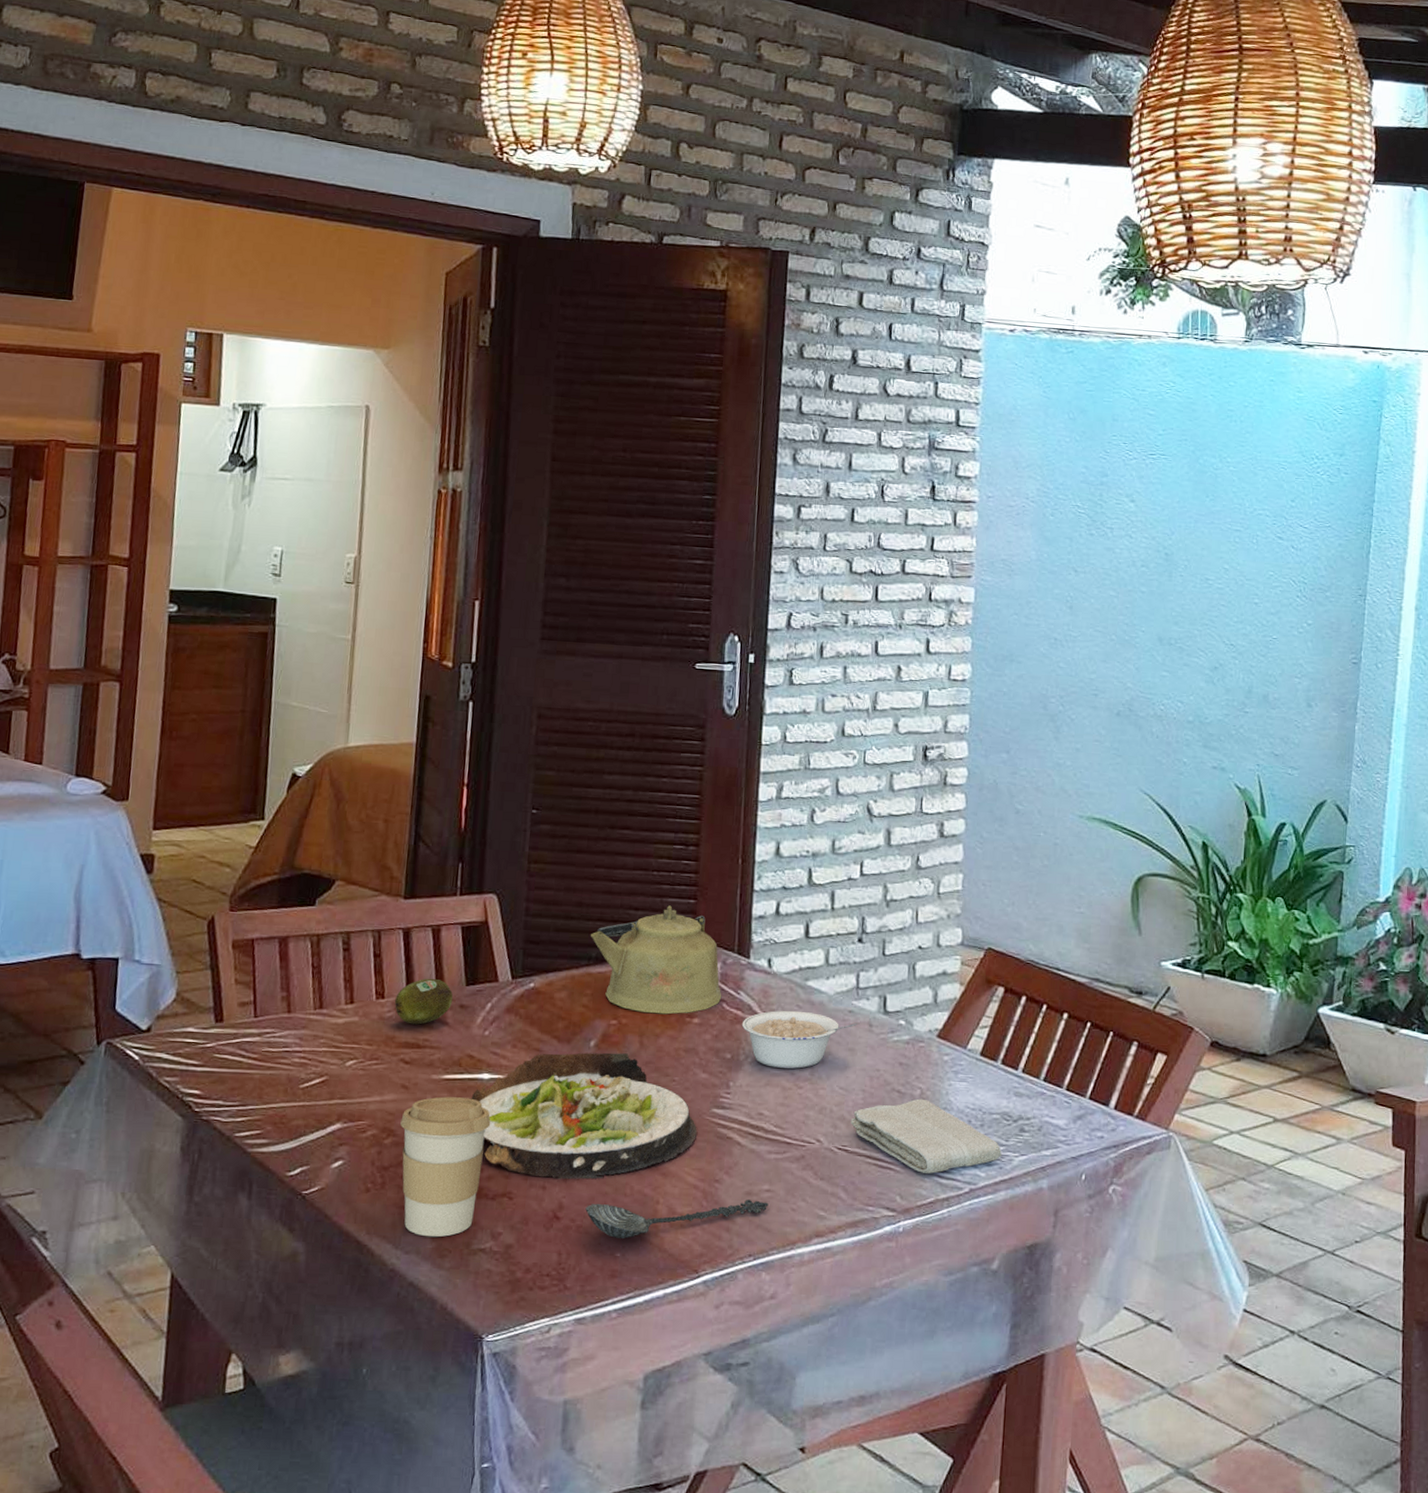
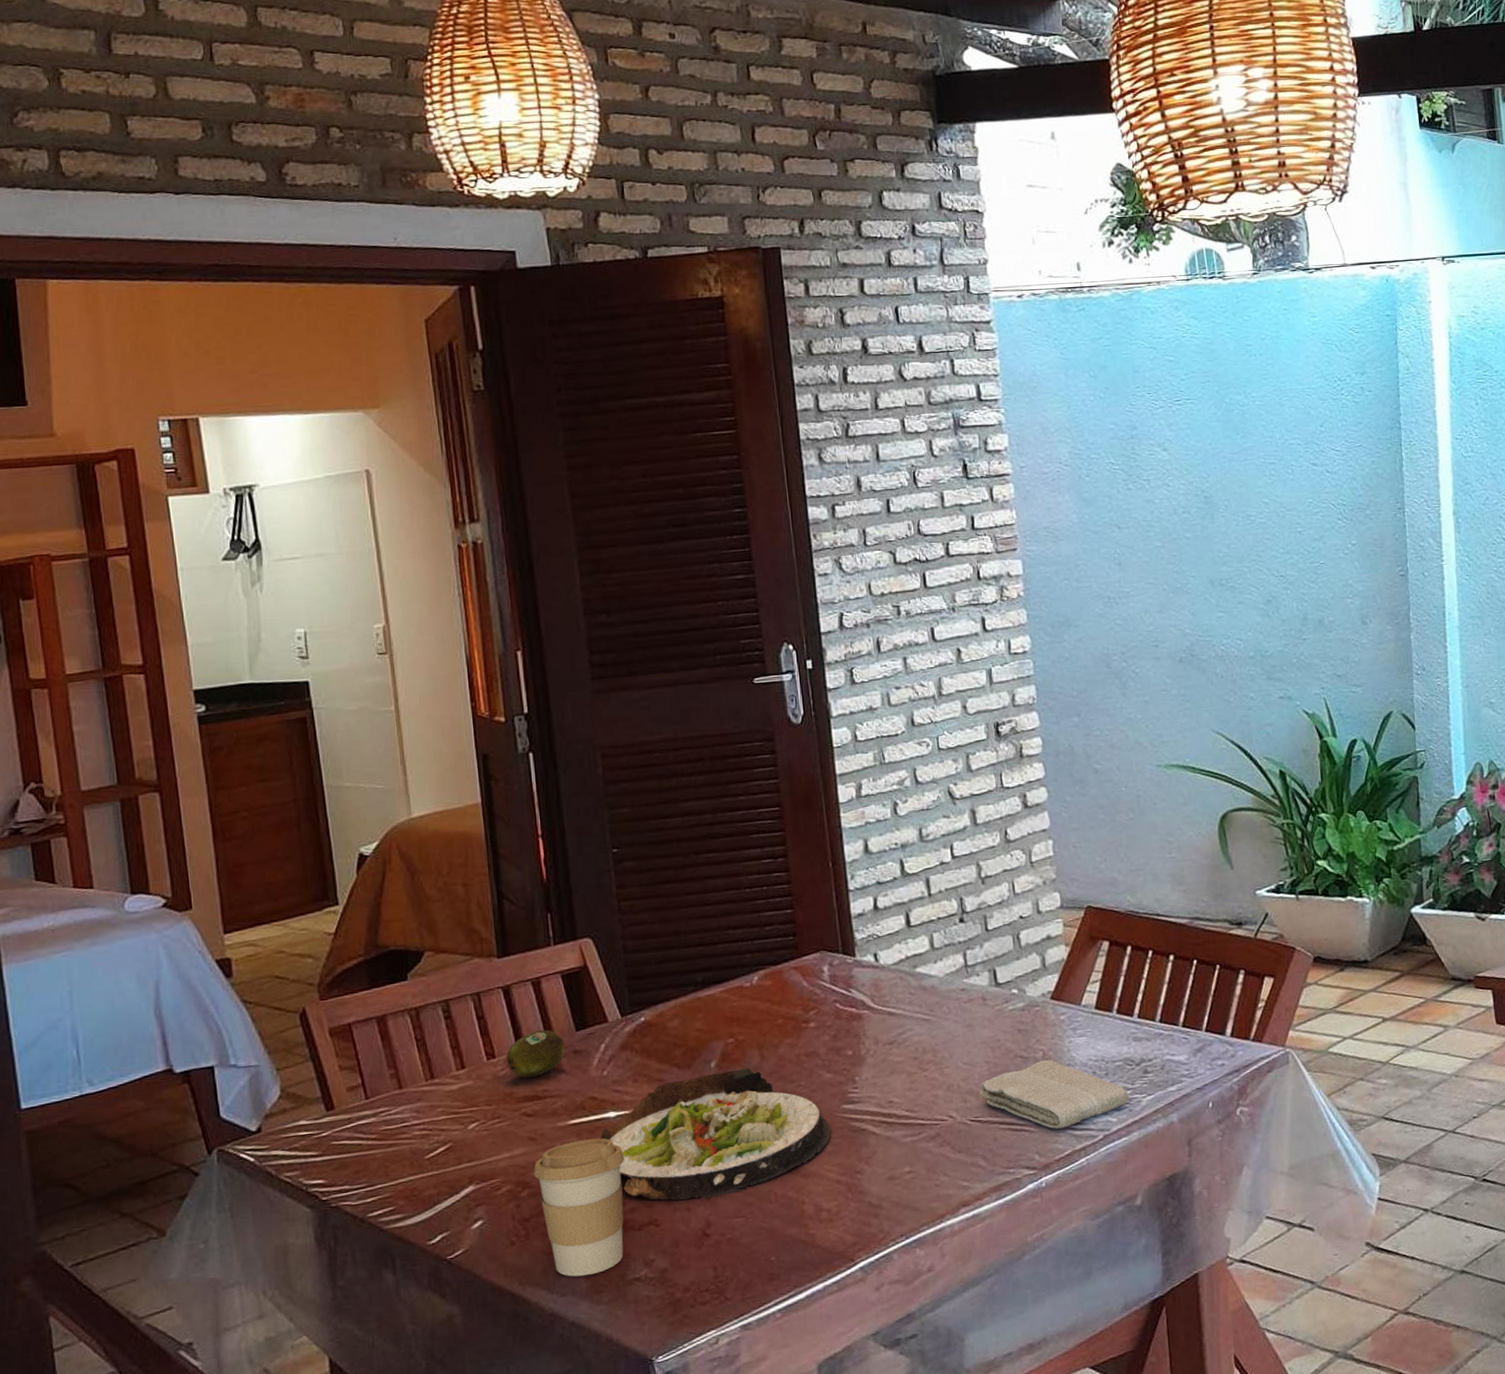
spoon: present [585,1200,769,1239] -> none [733,1183,912,1244]
kettle: present [591,905,722,1015] -> none [693,919,834,1027]
legume: present [741,1010,857,1069] -> none [858,997,971,1056]

